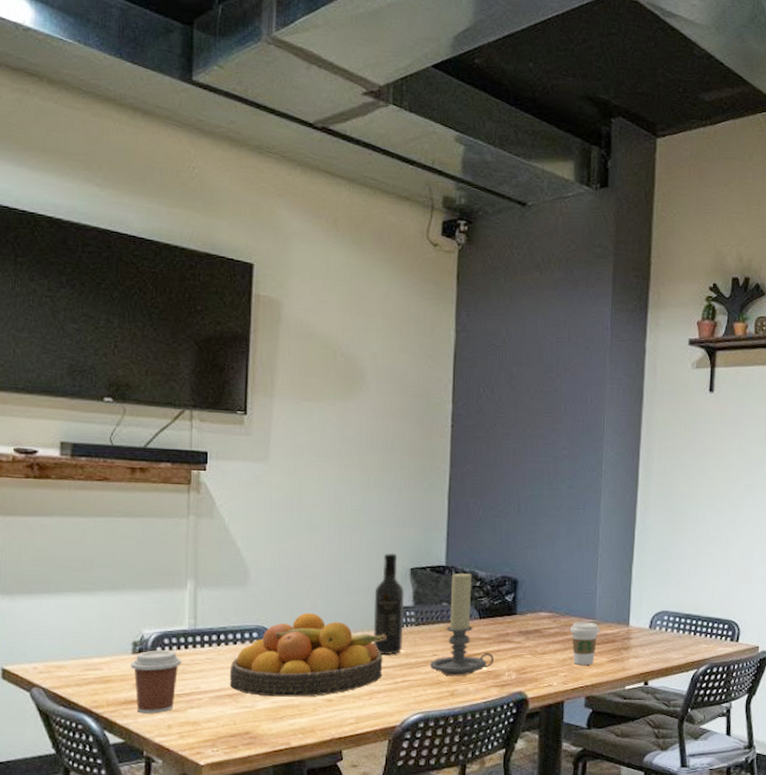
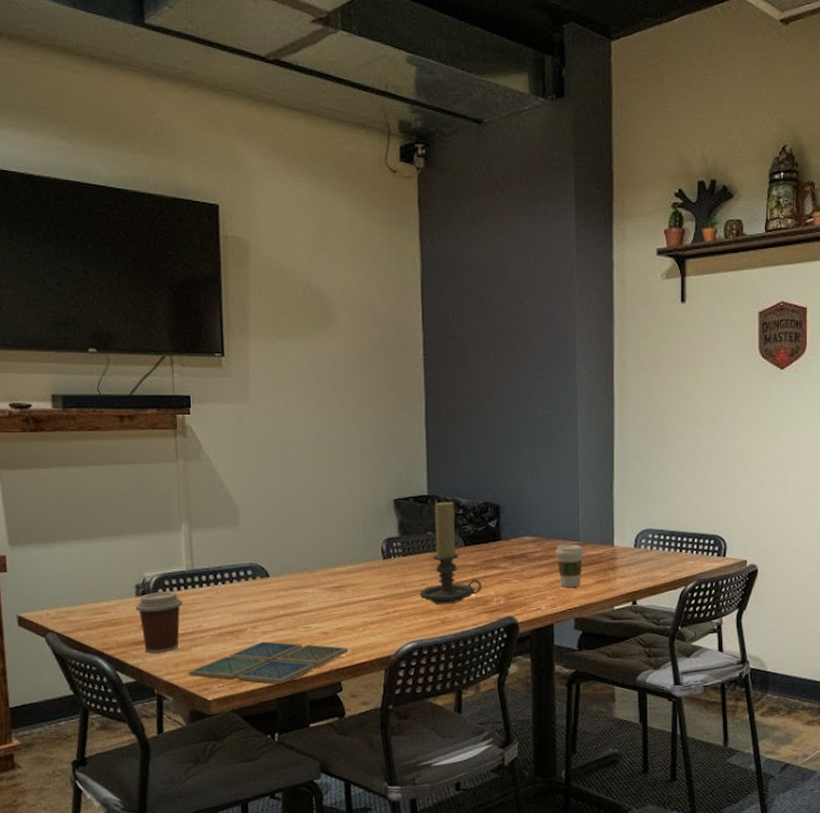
drink coaster: none [181,706,352,752] -> present [188,641,348,685]
fruit bowl: present [229,612,386,697] -> none [228,548,375,632]
wine bottle: present [372,552,404,655] -> none [360,485,391,586]

